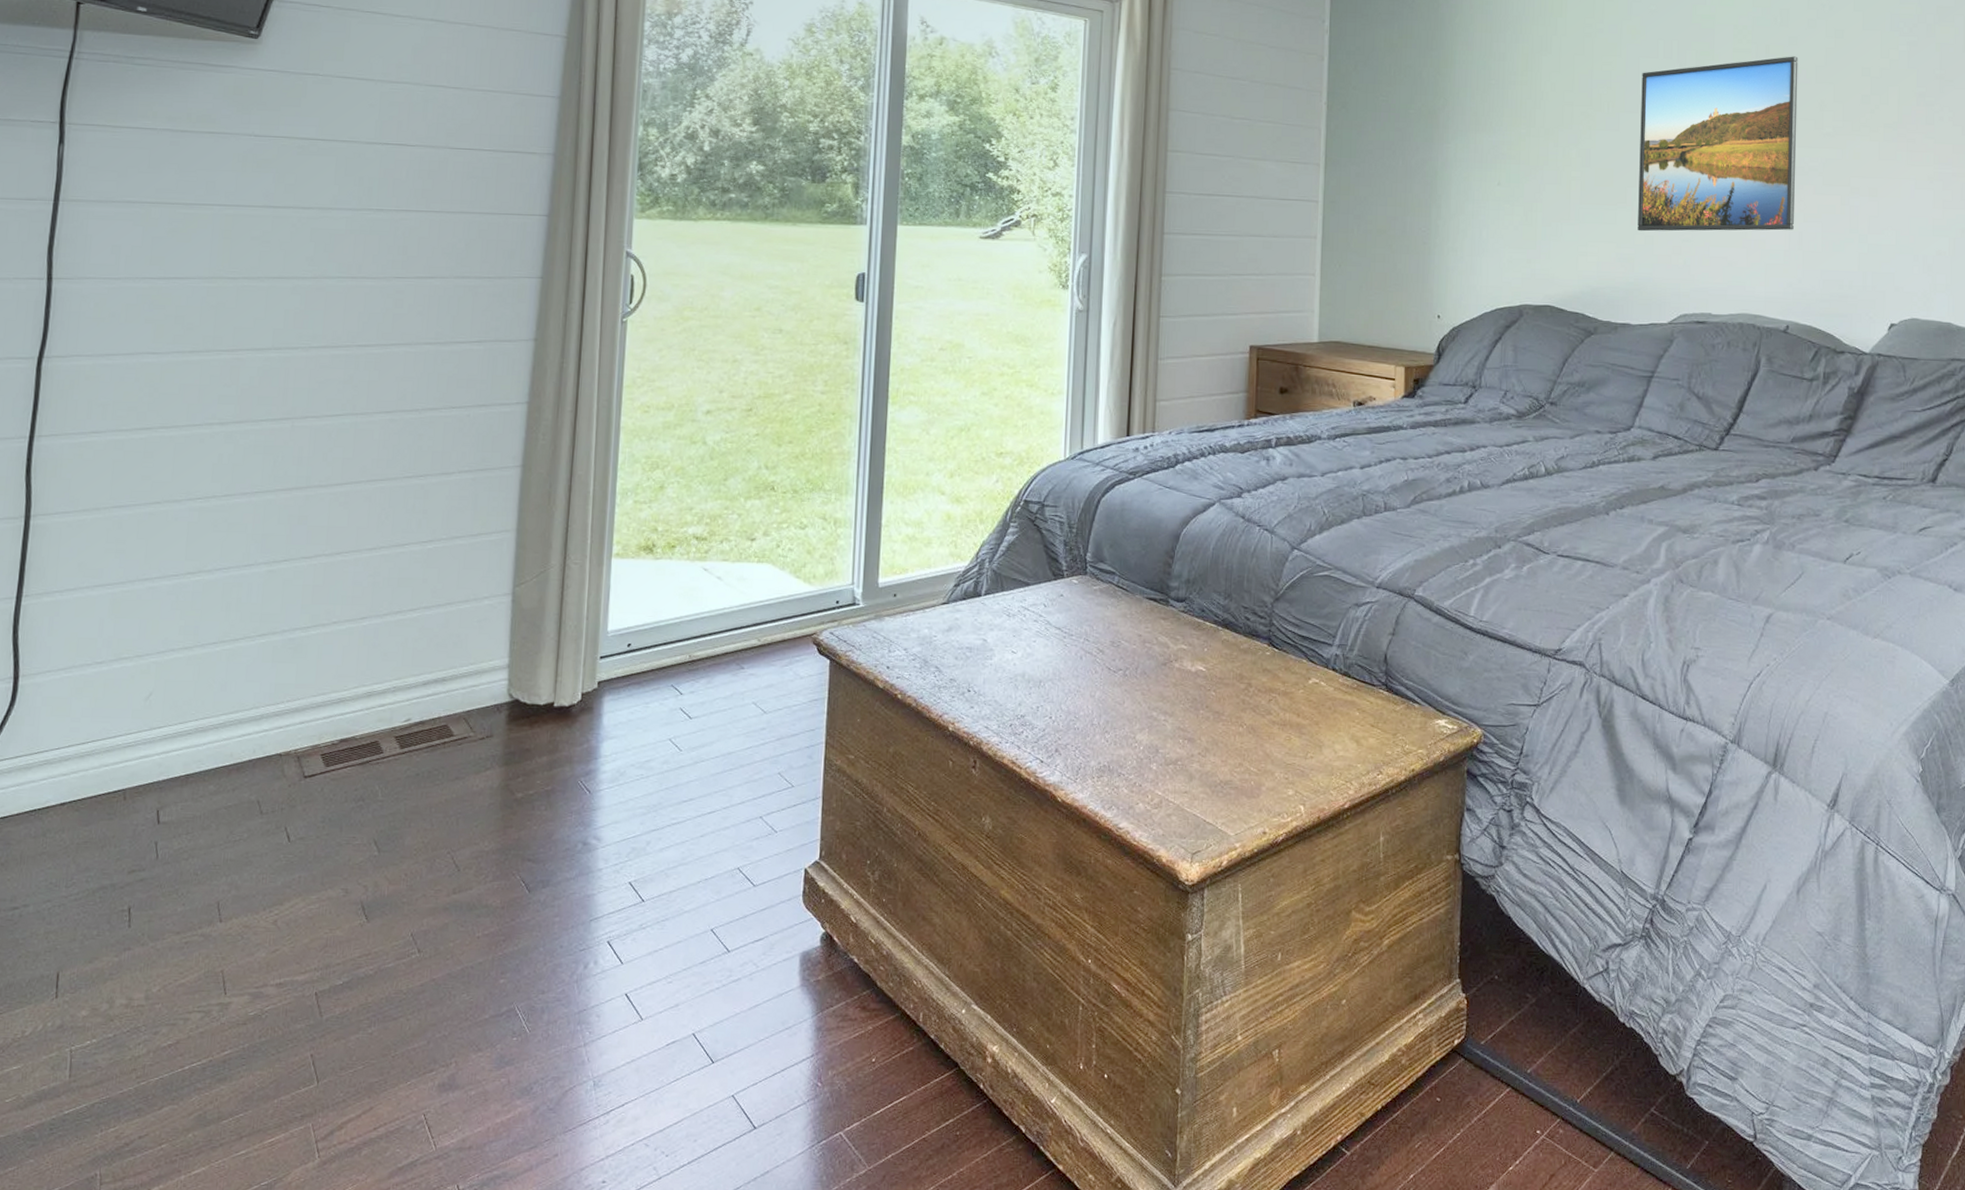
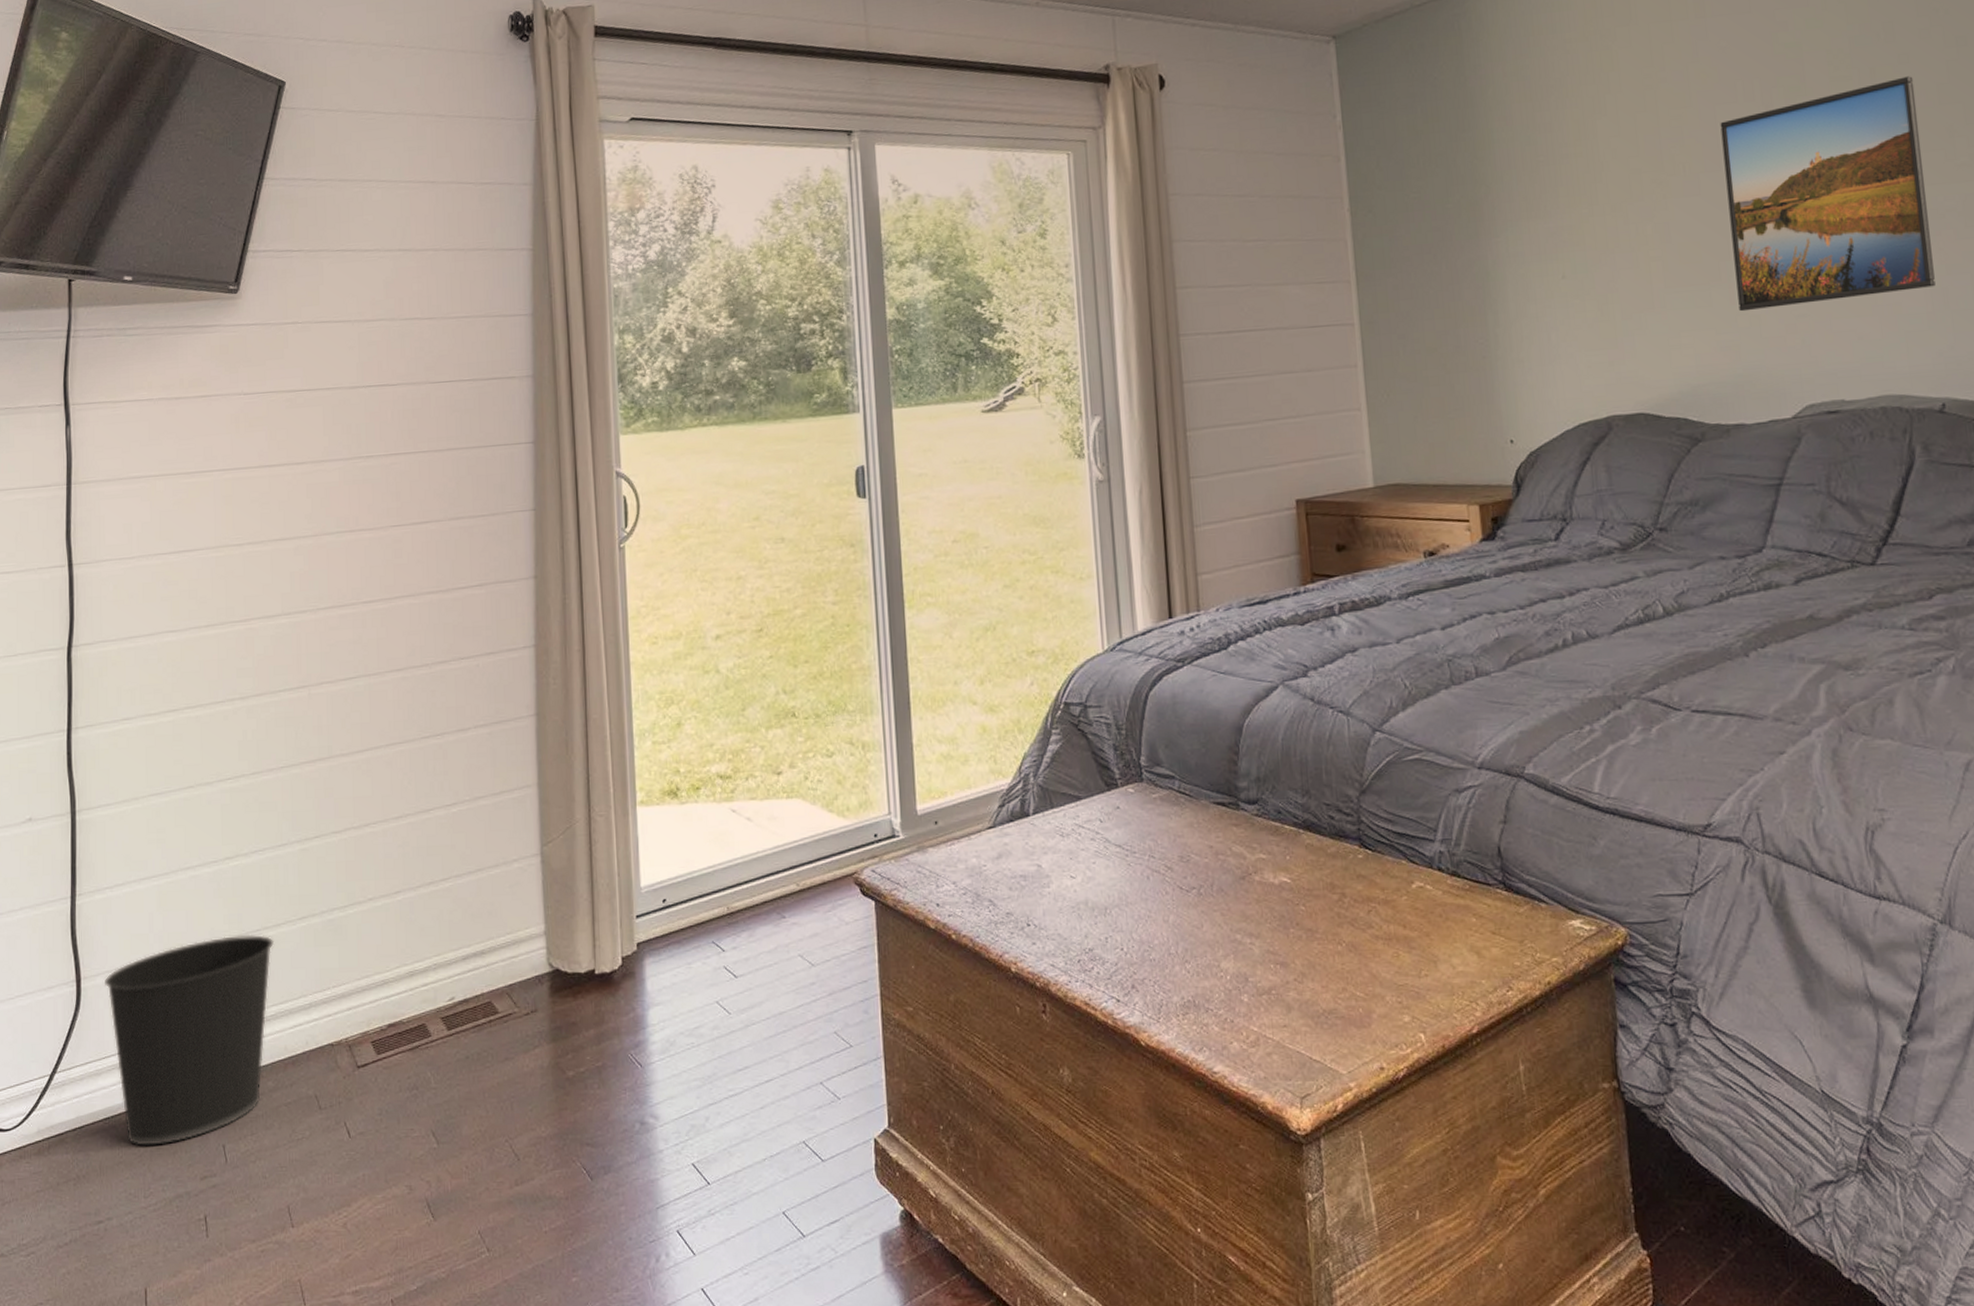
wastebasket: none [44,646,230,839] -> present [105,935,274,1146]

